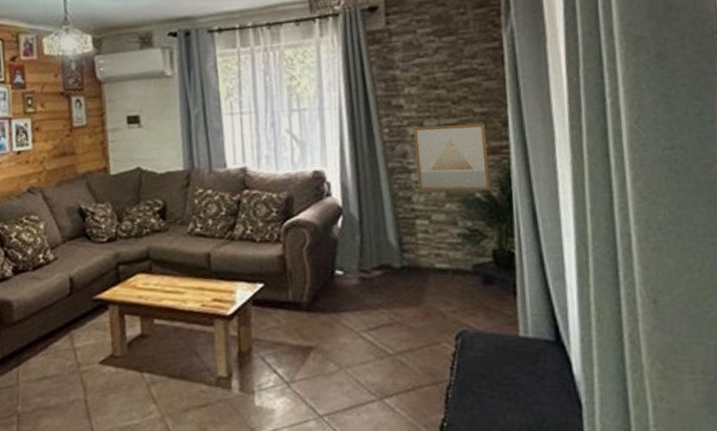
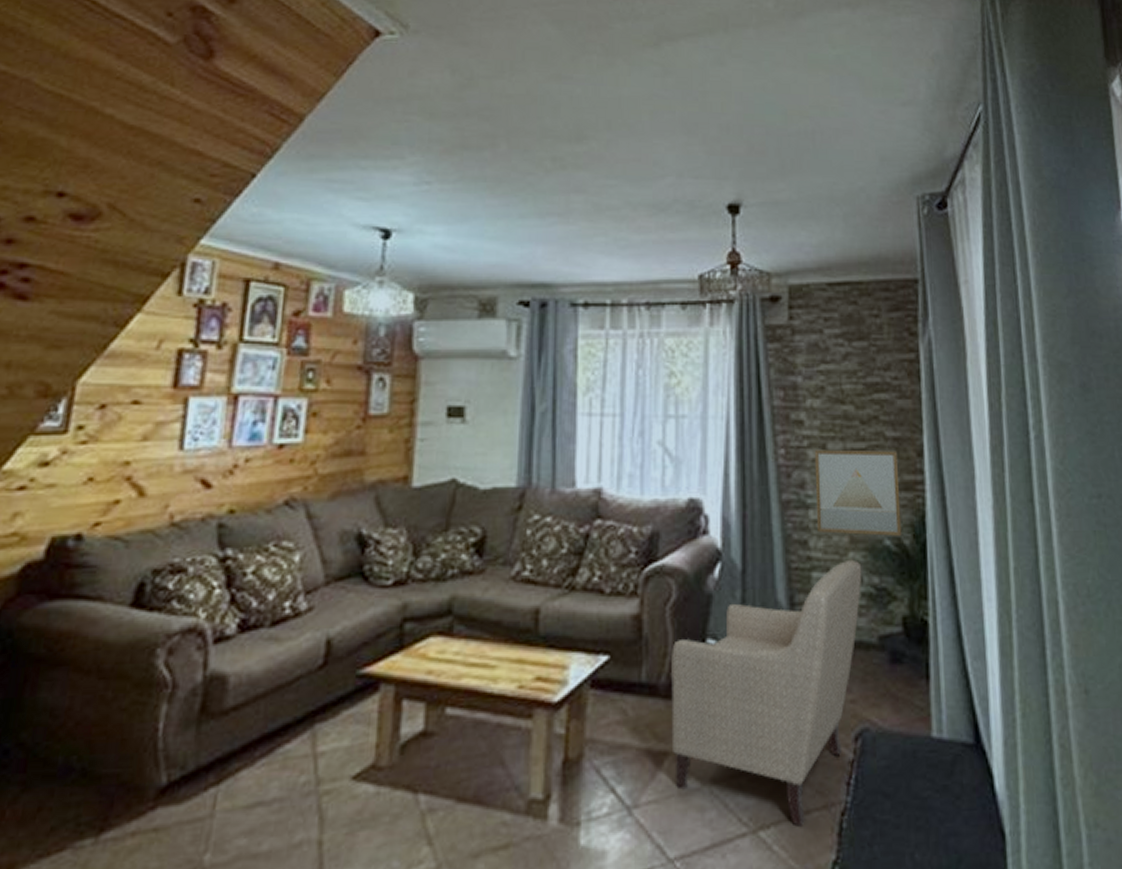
chair: none [309,209,458,396] -> present [670,559,862,827]

